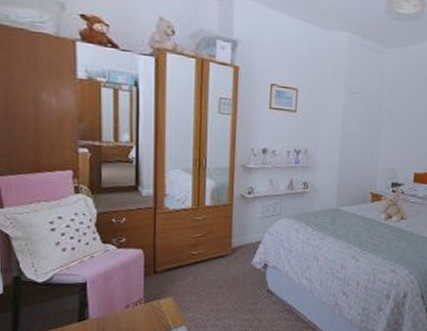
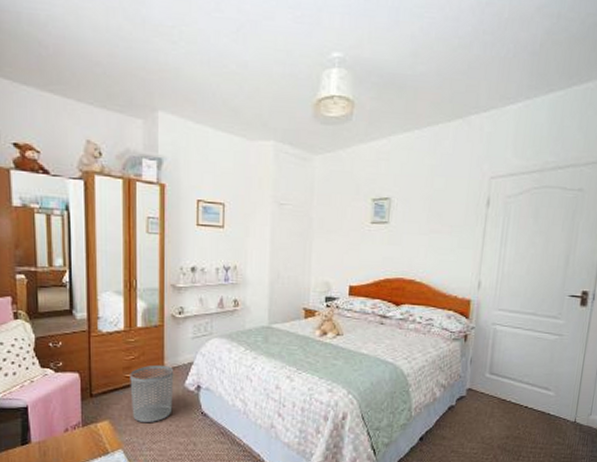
waste bin: none [196,243,242,300] -> present [130,364,174,423]

